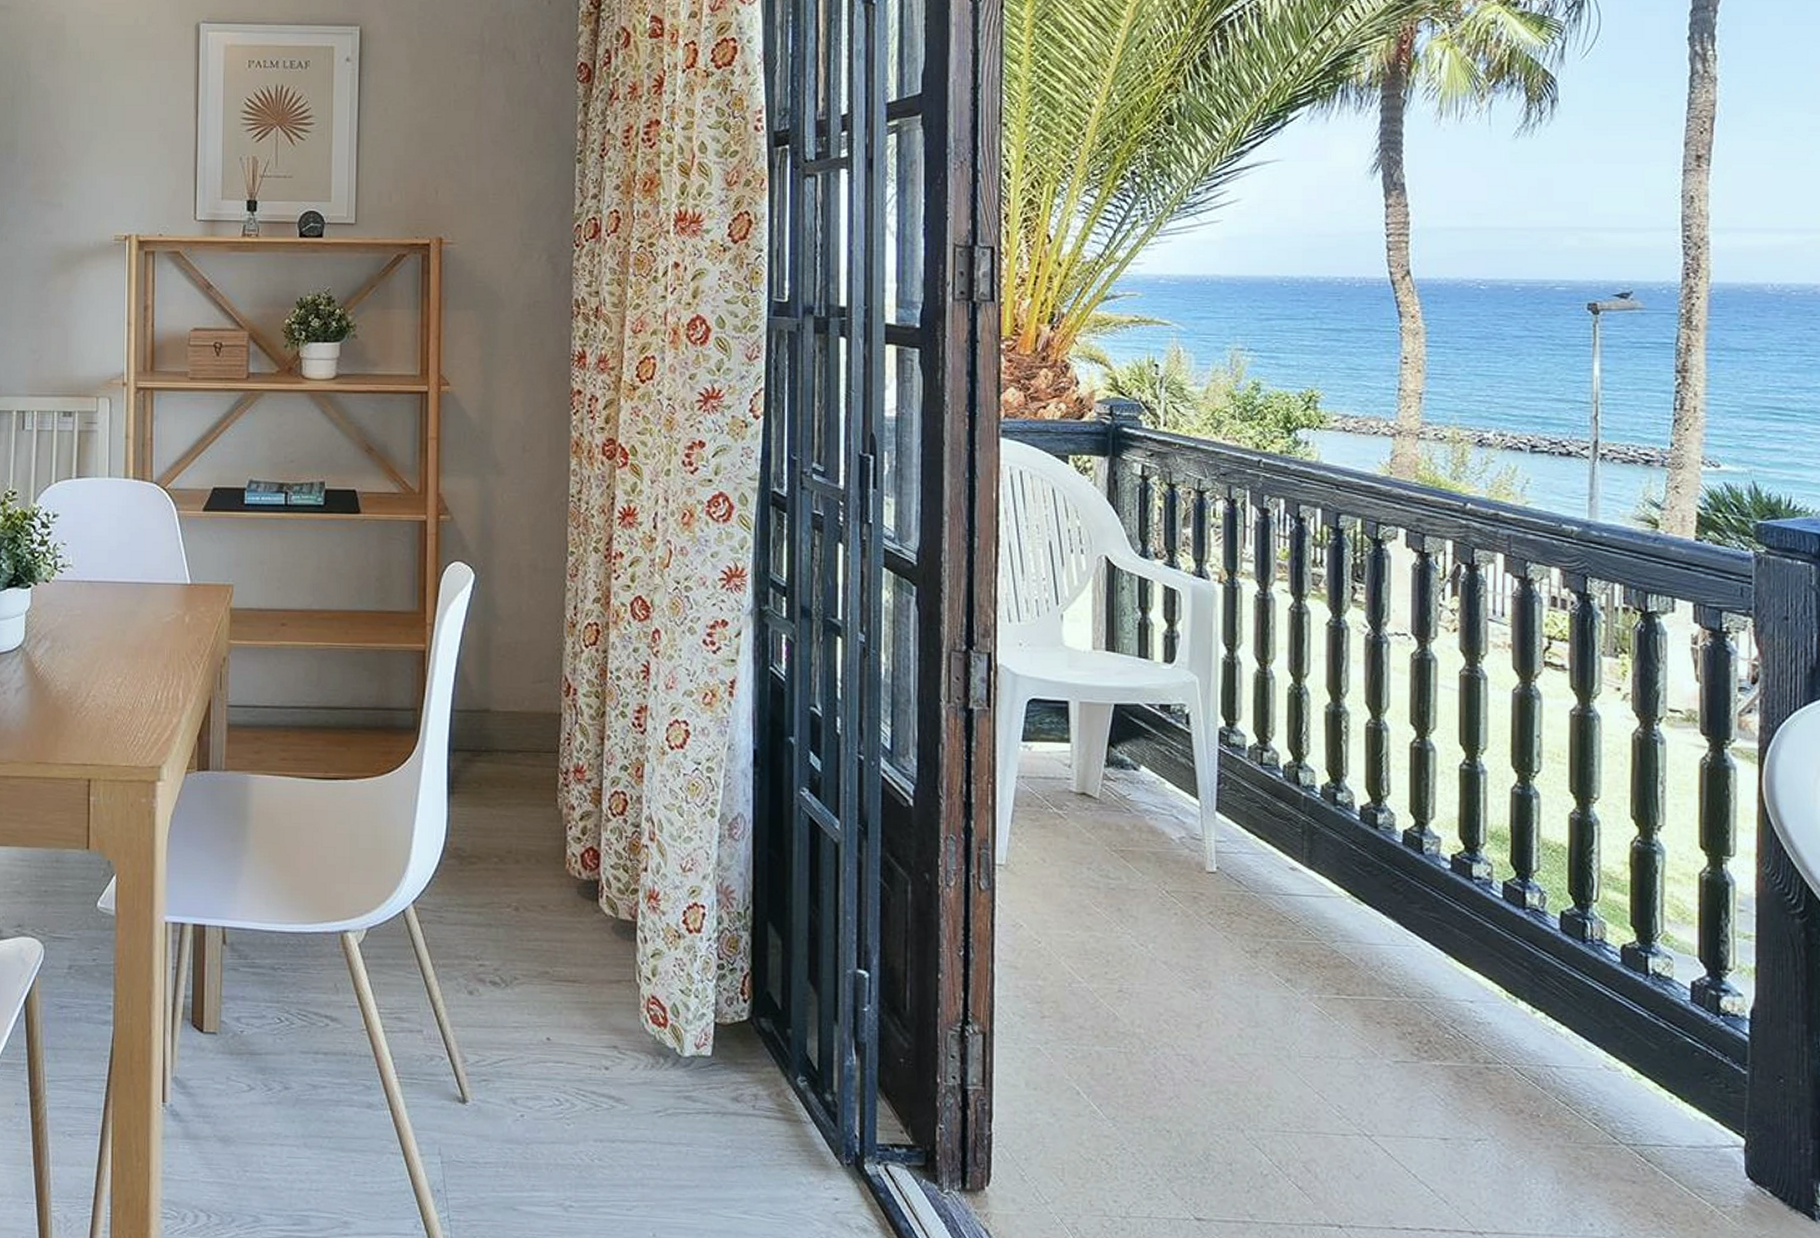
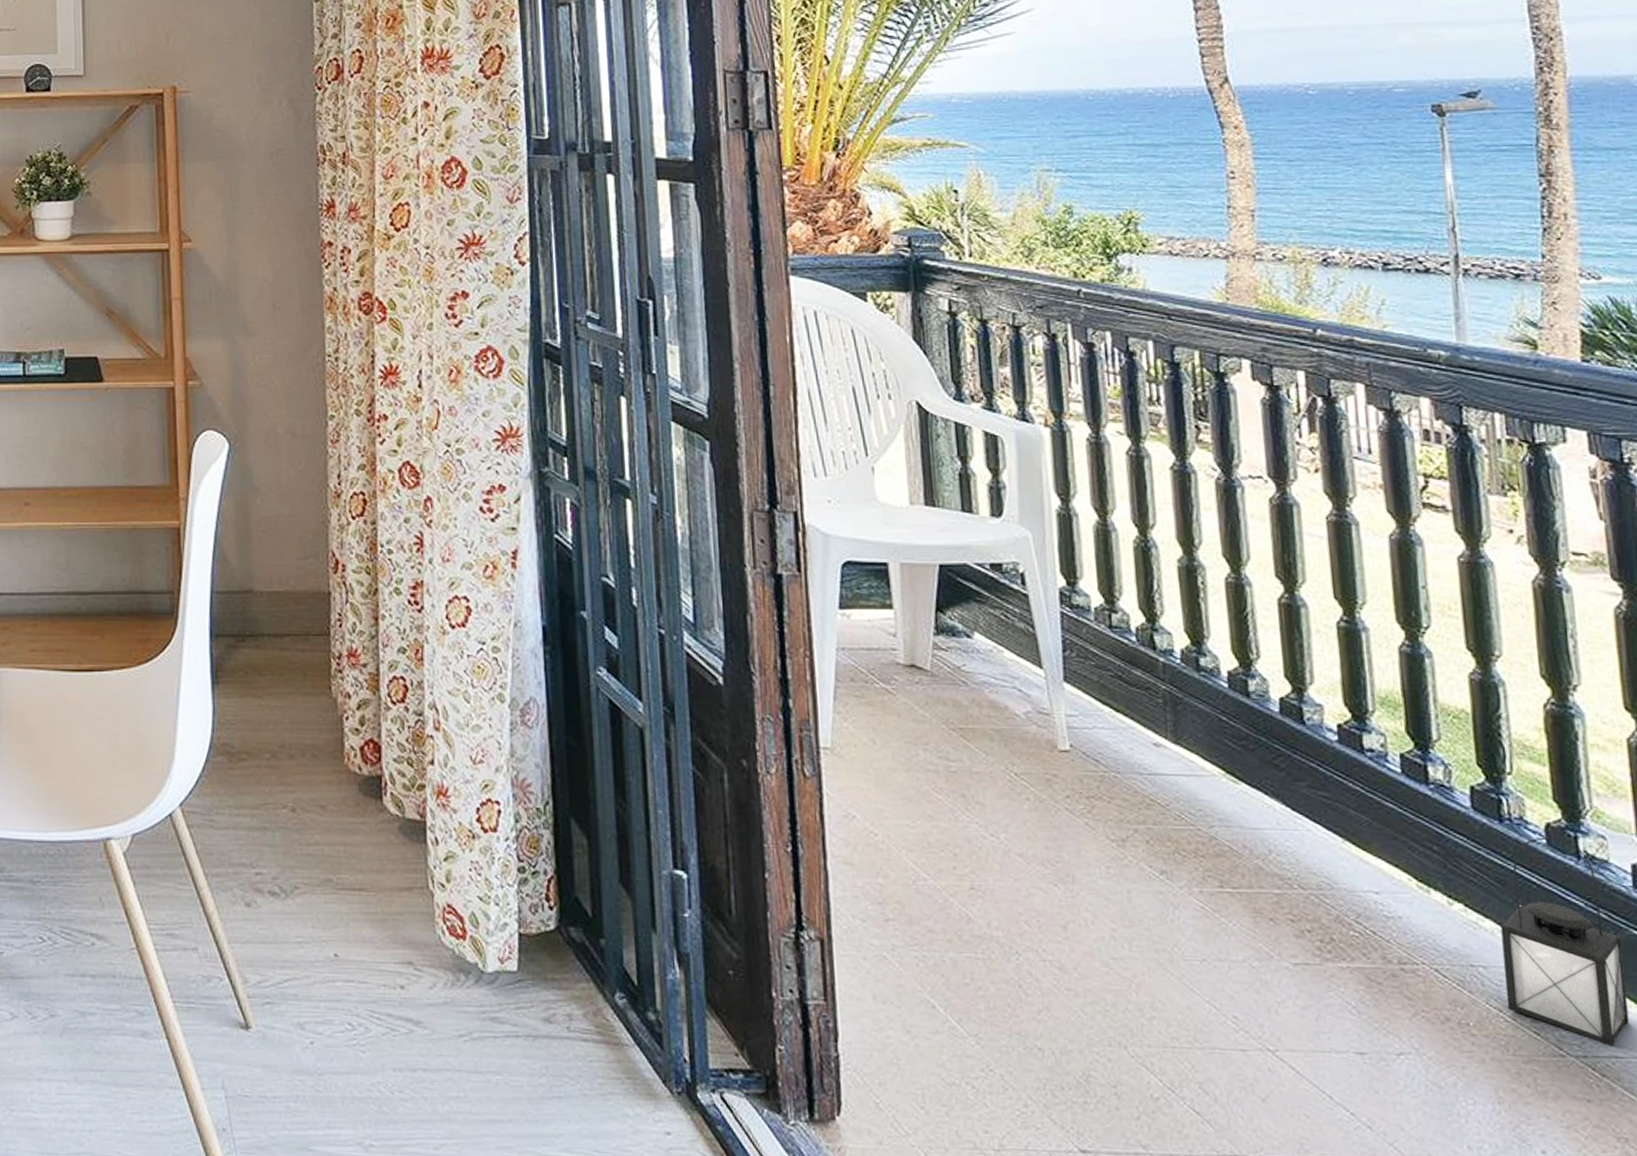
lantern: none [1573,956,1676,1137] -> present [1500,837,1630,1047]

